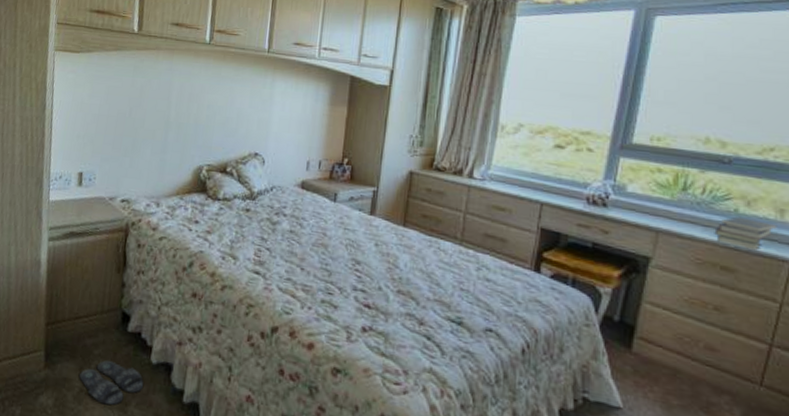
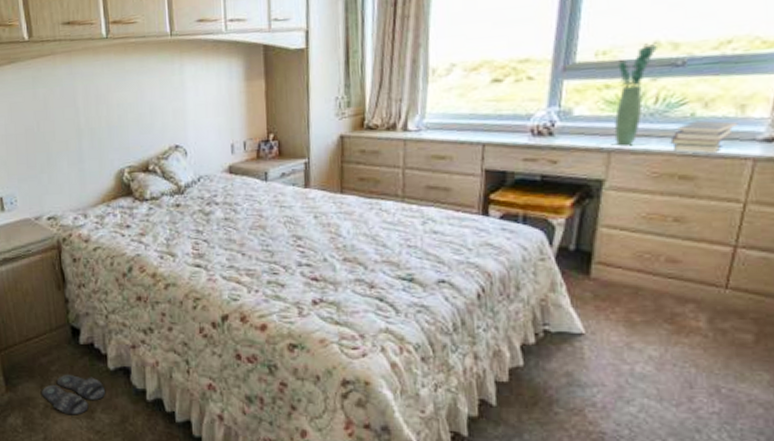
vase: none [663,136,706,230] -> present [614,41,657,147]

